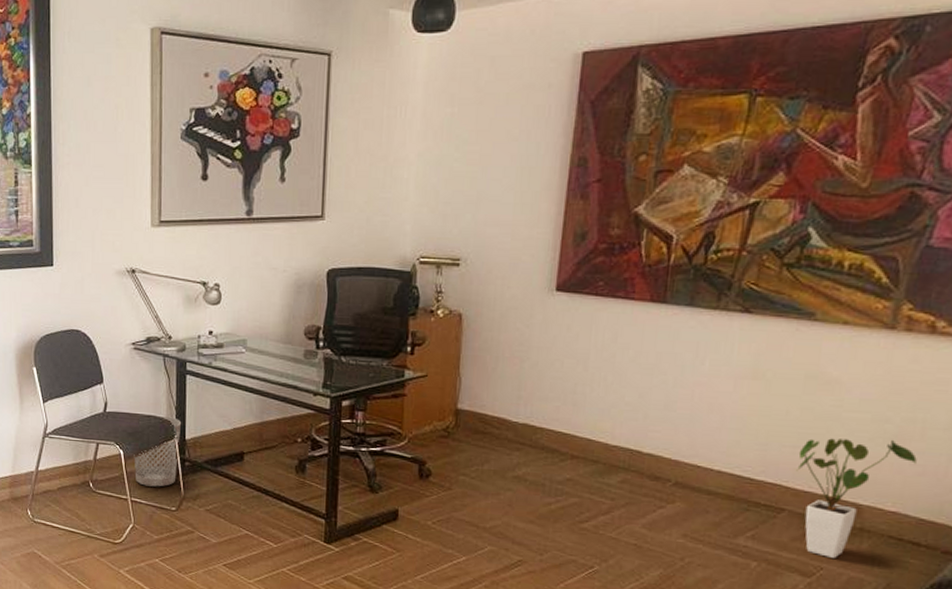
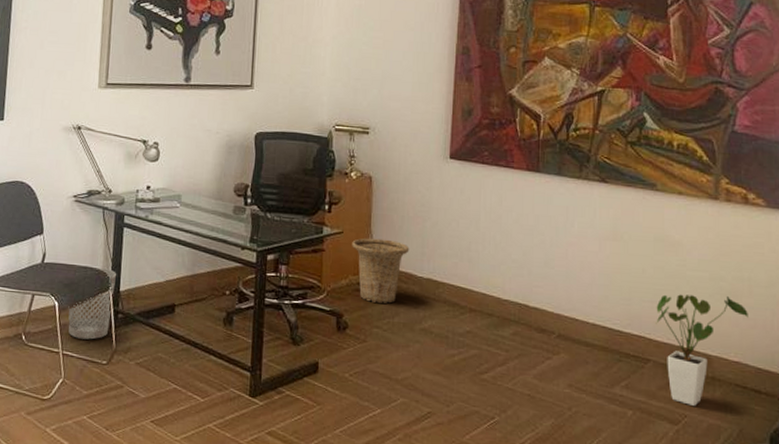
basket: none [437,381,504,450] -> present [352,238,410,304]

